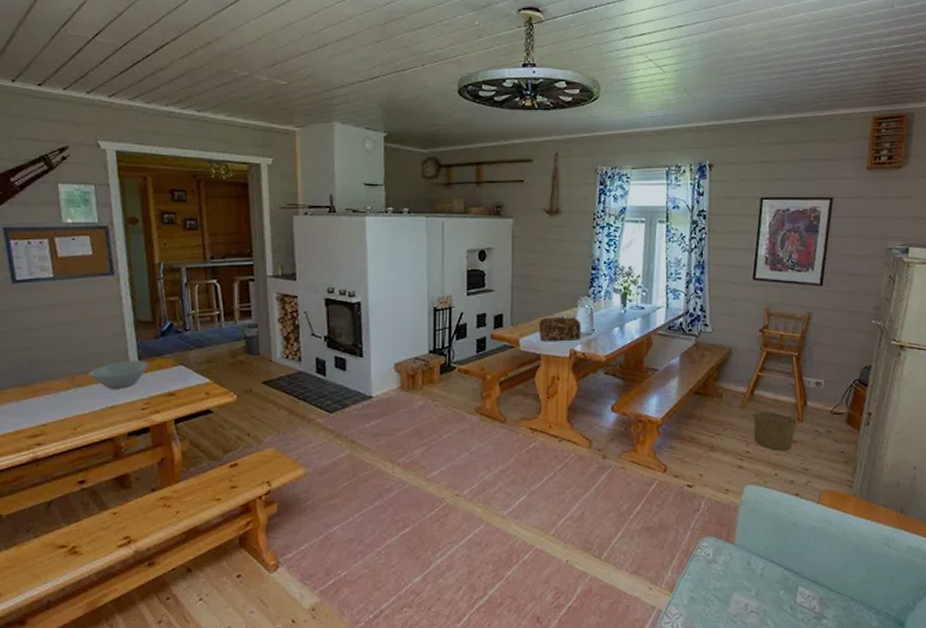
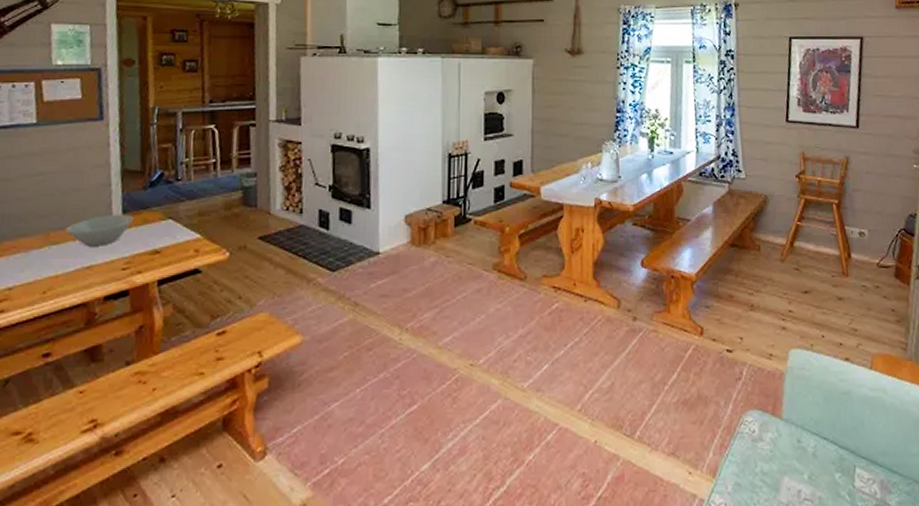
bread loaf: present [539,316,581,342] -> none [562,162,607,190]
basket: present [753,412,798,451] -> none [794,265,843,310]

